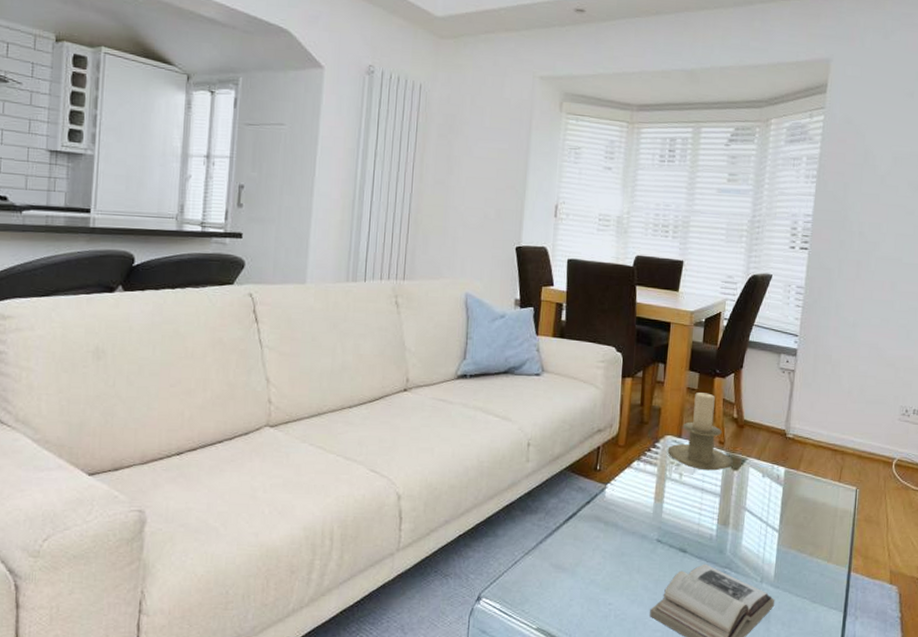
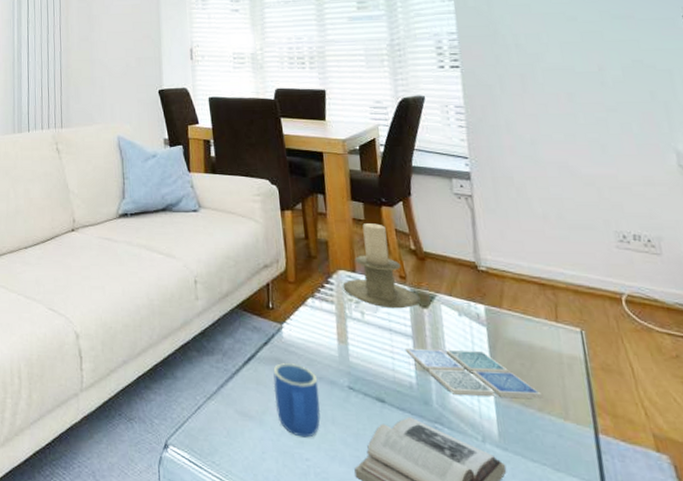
mug: none [588,520,631,585] -> present [273,363,321,438]
drink coaster: none [711,505,815,545] -> present [404,347,542,399]

